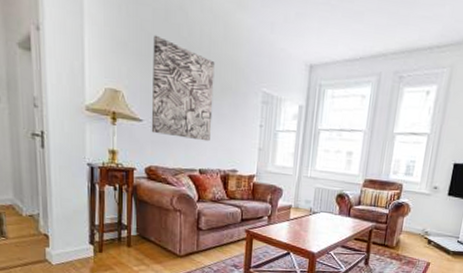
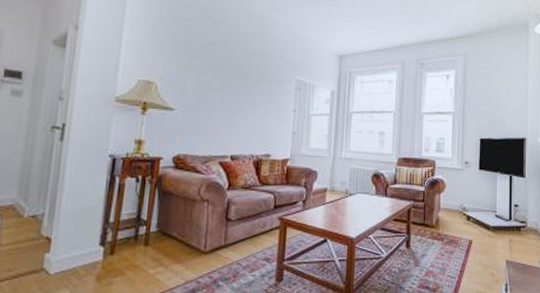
wall art: present [151,35,215,142] -> none [182,32,250,128]

